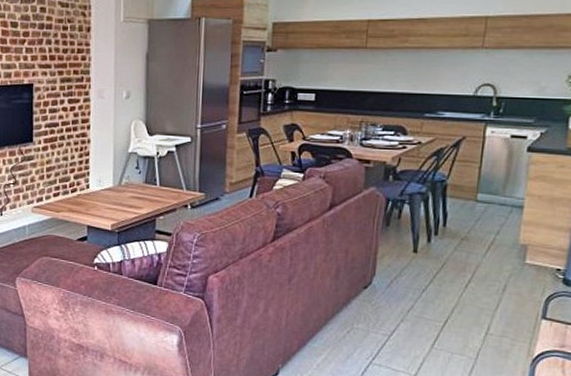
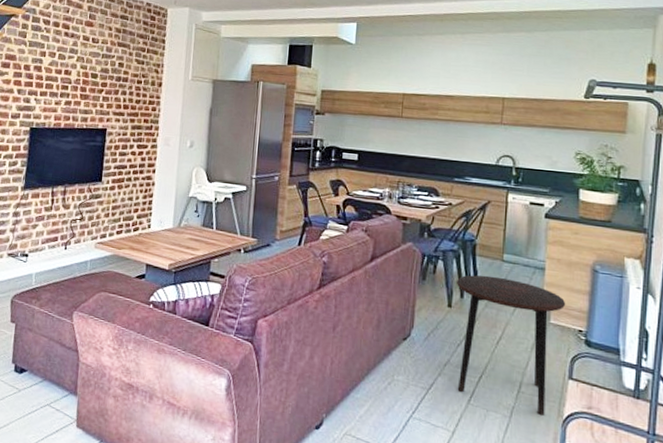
side table: none [421,217,545,356] -> present [456,275,566,416]

